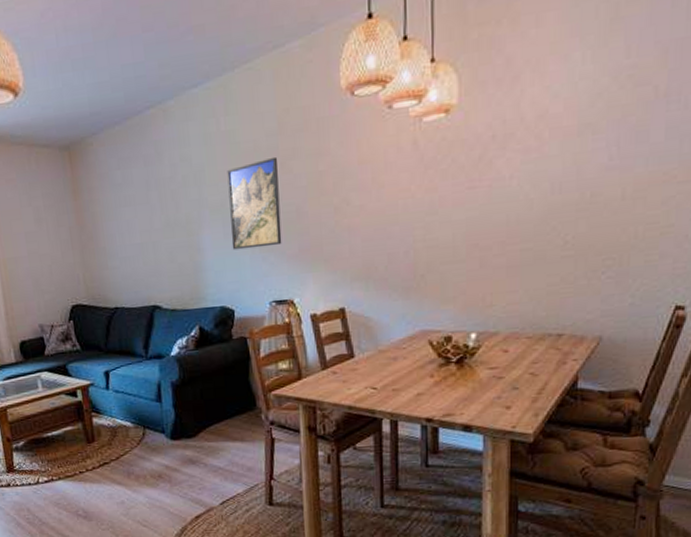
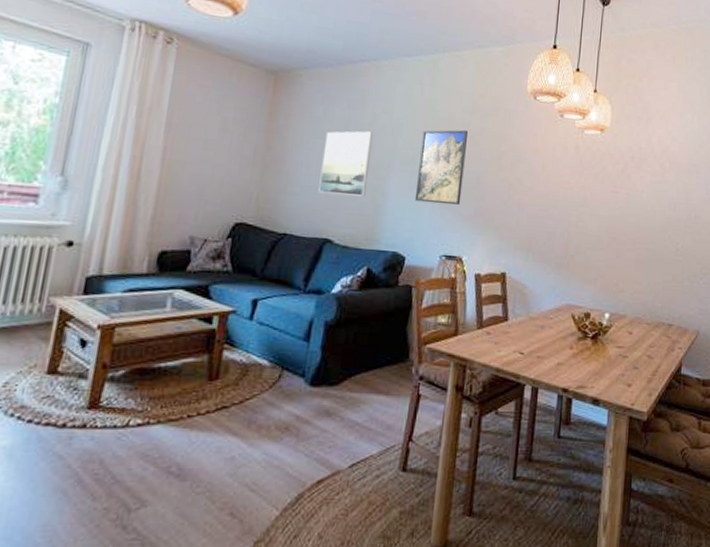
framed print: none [130,185,182,262] -> present [318,131,374,197]

